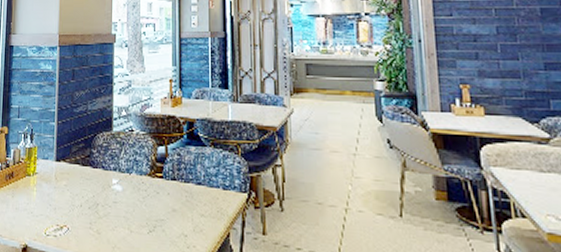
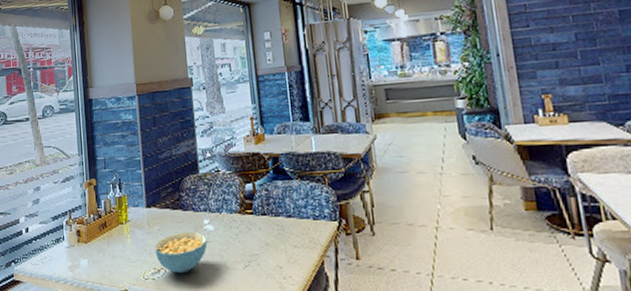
cereal bowl: none [59,189,114,233] -> present [154,231,208,274]

